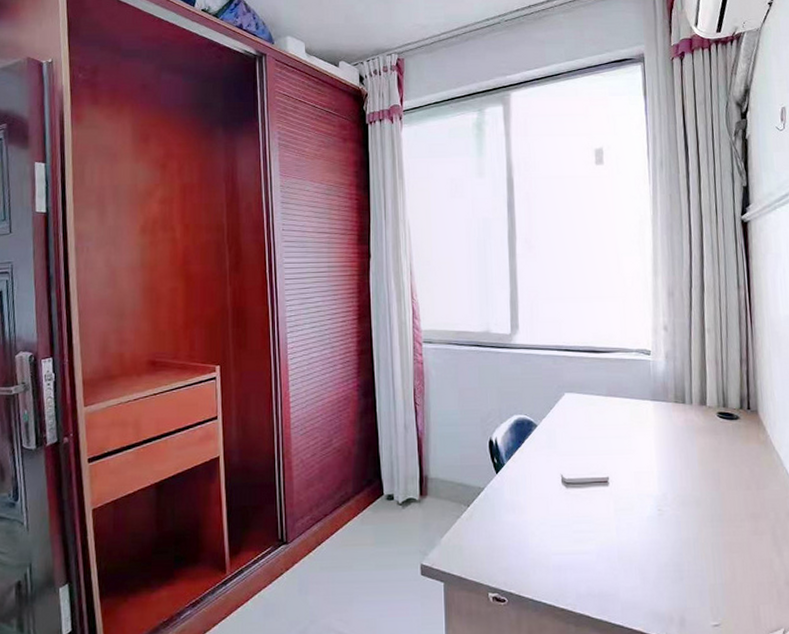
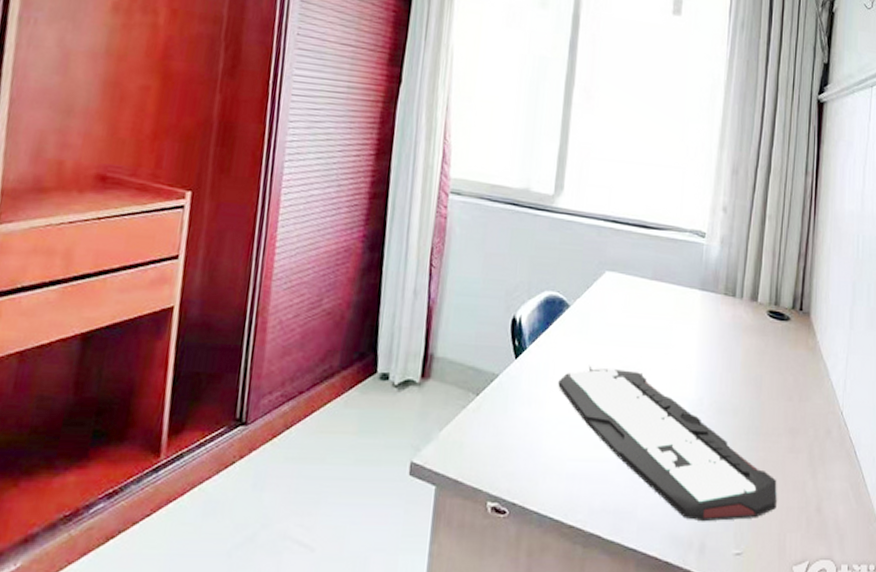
keyboard: none [536,475,747,600] -> present [558,368,777,522]

